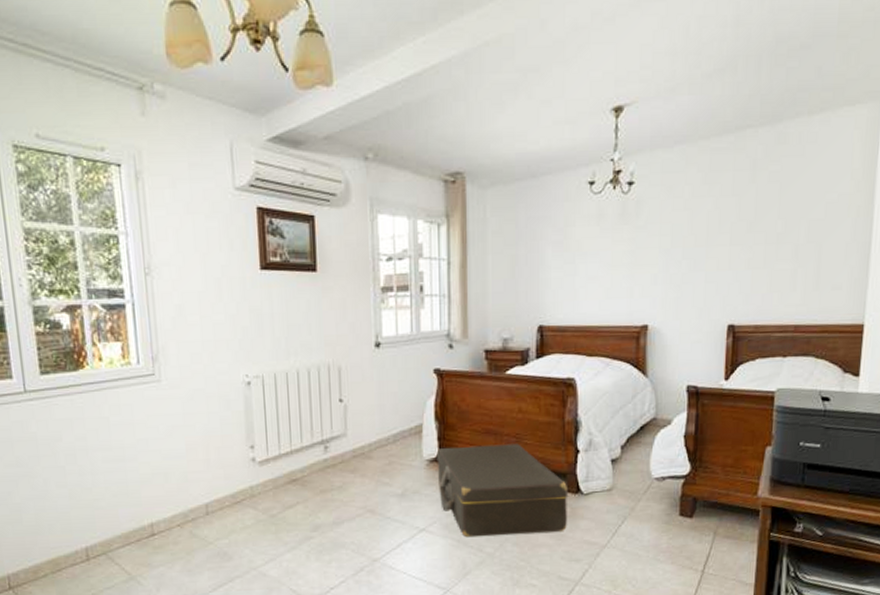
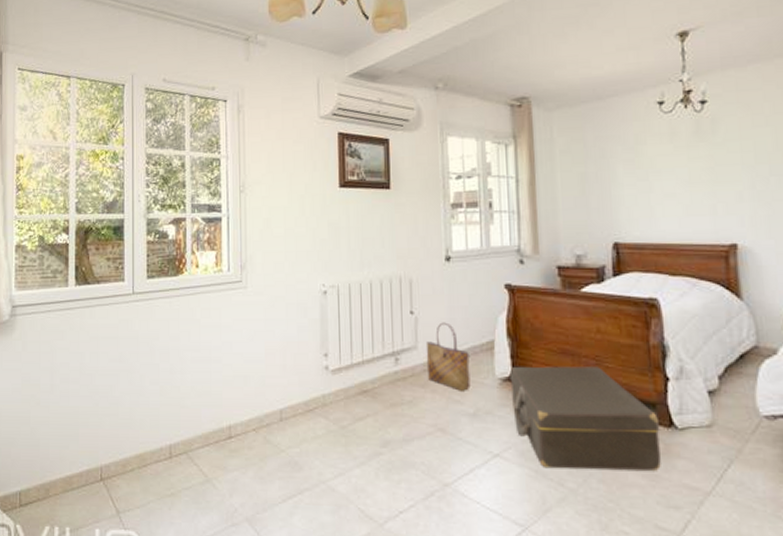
tote bag: none [355,409,399,474] -> present [425,322,471,391]

